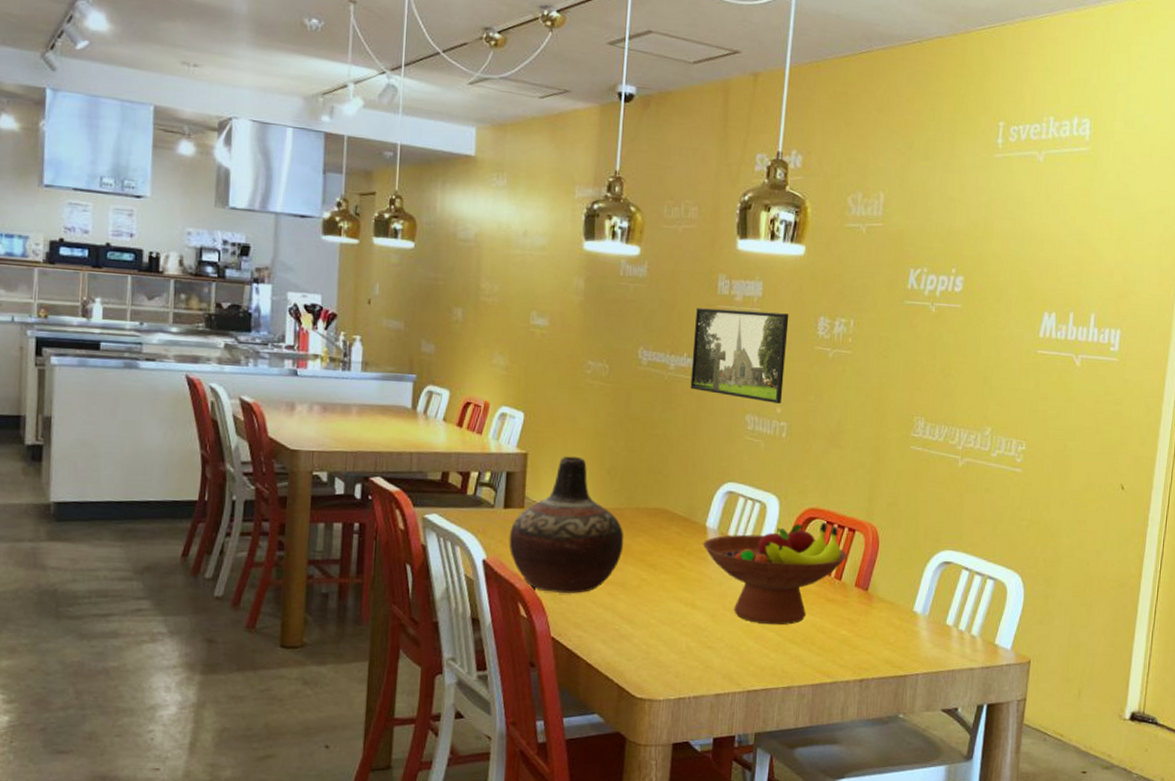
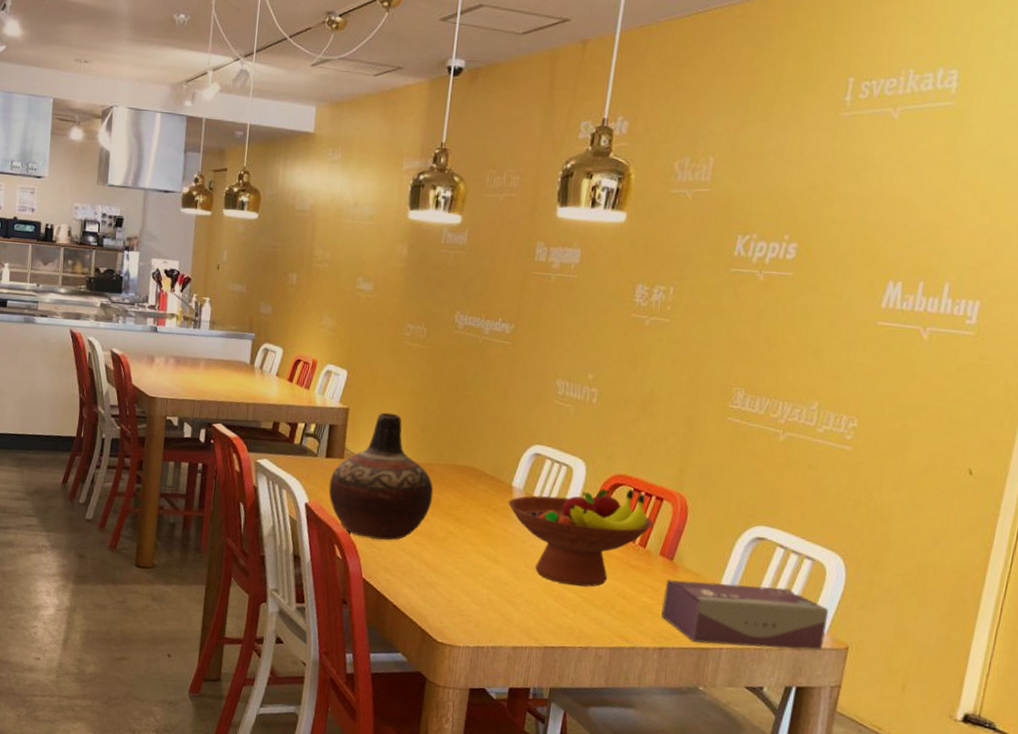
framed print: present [690,308,789,403] -> none [503,274,607,370]
tissue box: none [859,609,1012,671] -> present [661,580,829,651]

